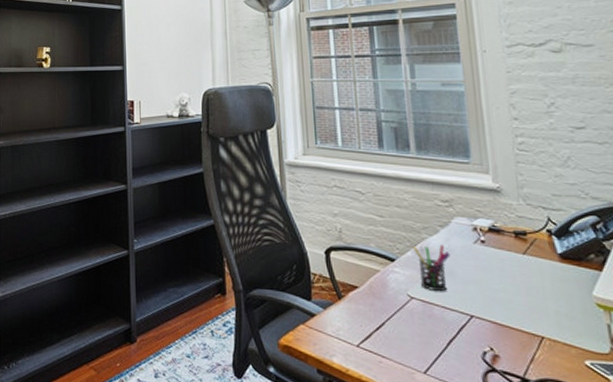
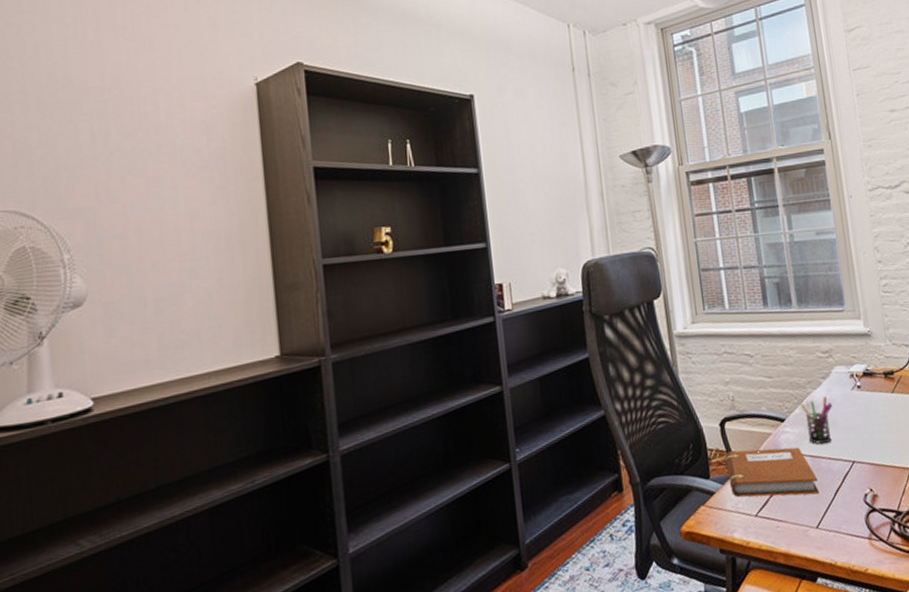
notebook: none [329,279,430,340] -> present [725,447,819,498]

